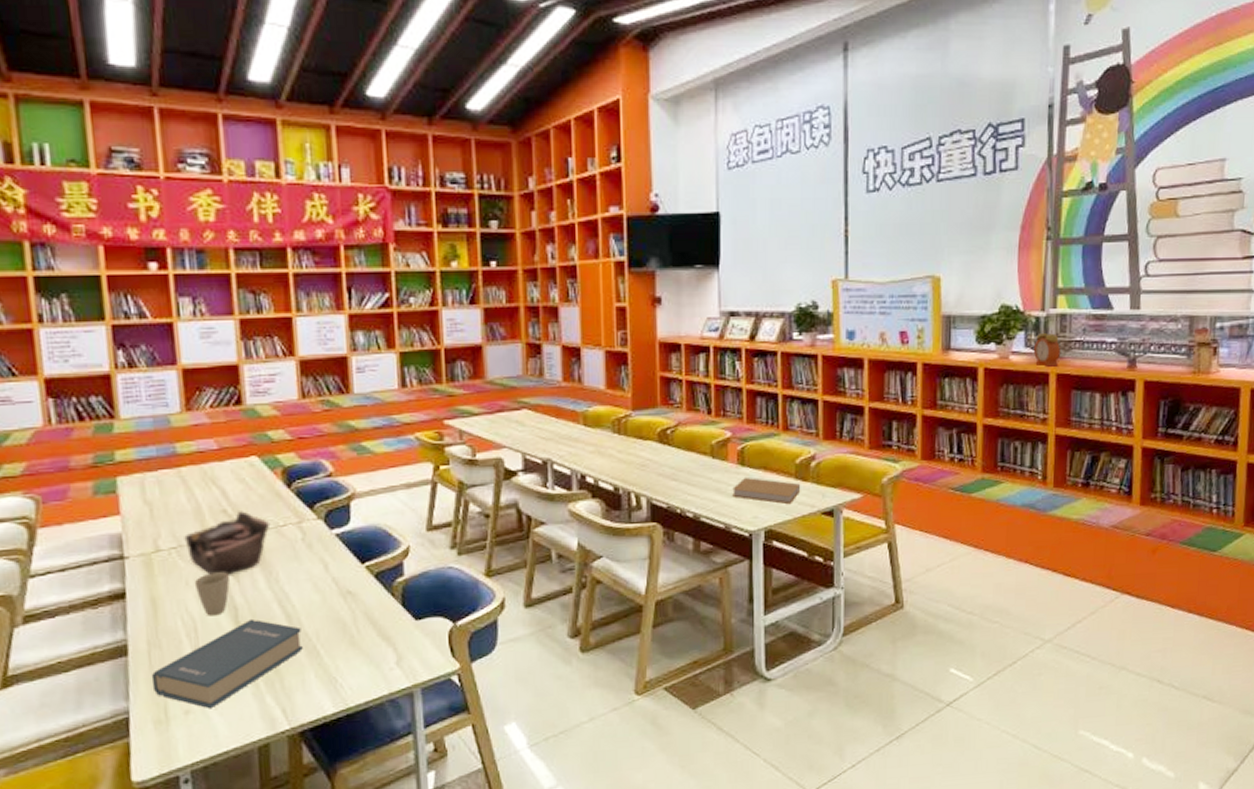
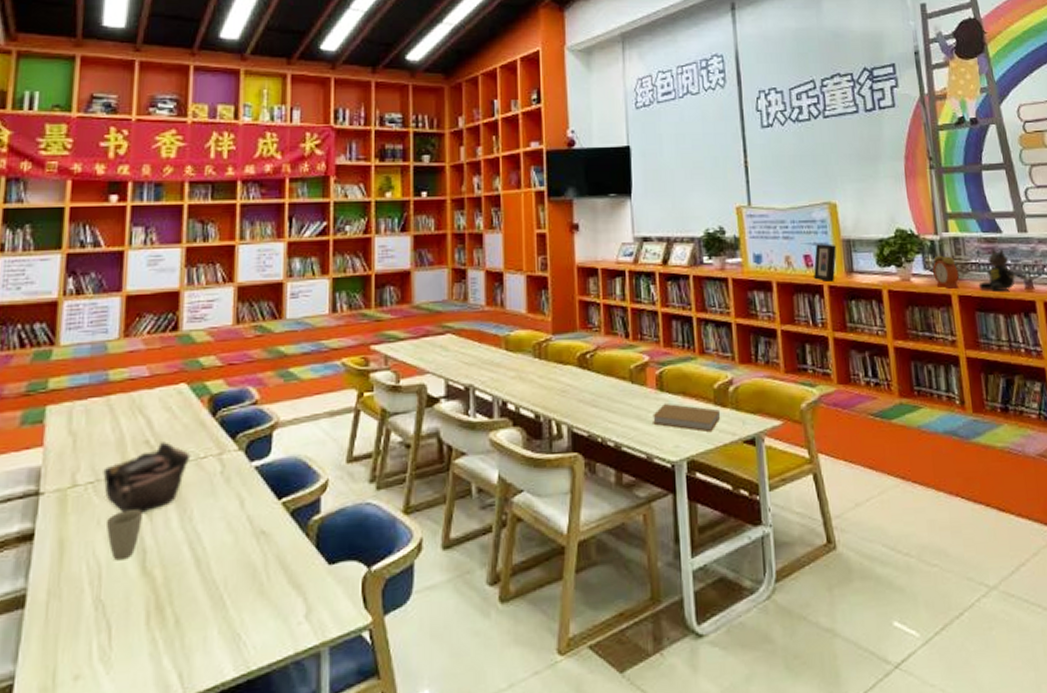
hardback book: present [151,618,303,709] -> none [44,563,209,674]
picture frame: none [908,320,935,359] -> present [814,244,836,281]
toy bear: none [1079,326,1120,370] -> present [978,248,1016,291]

